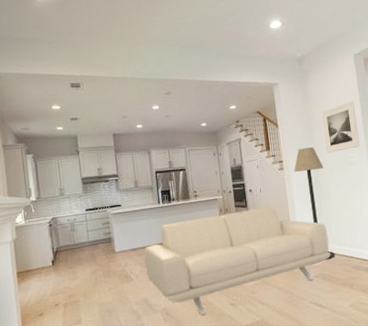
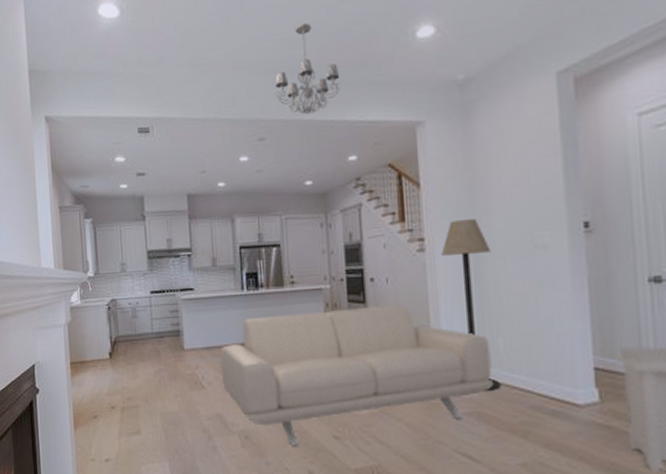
chandelier: none [176,13,223,76] -> present [275,23,341,114]
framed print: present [321,101,360,153] -> none [492,147,557,229]

